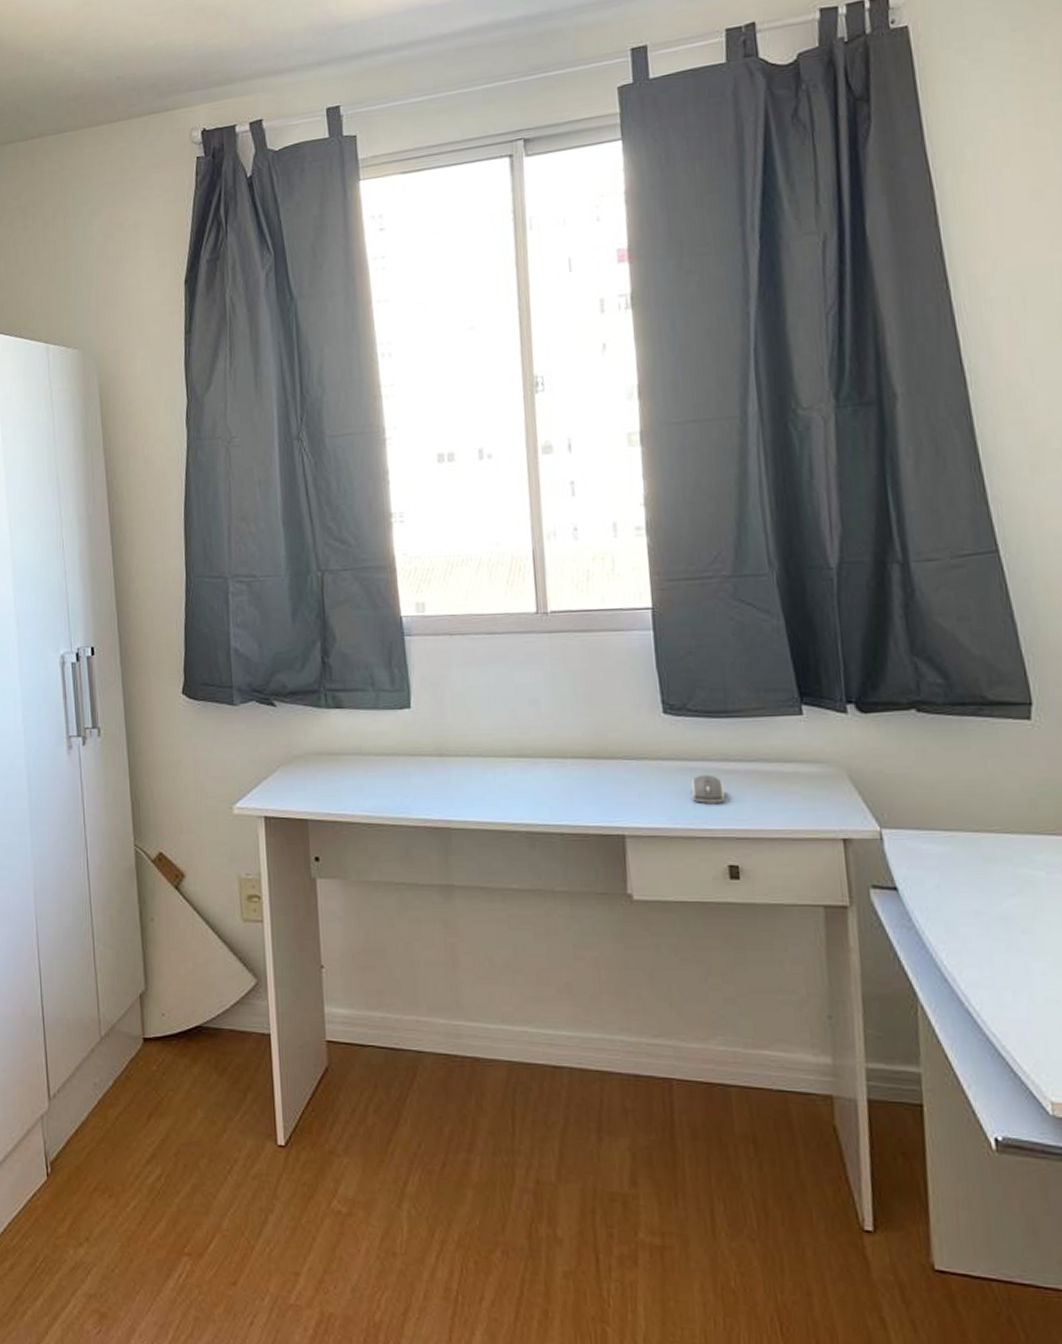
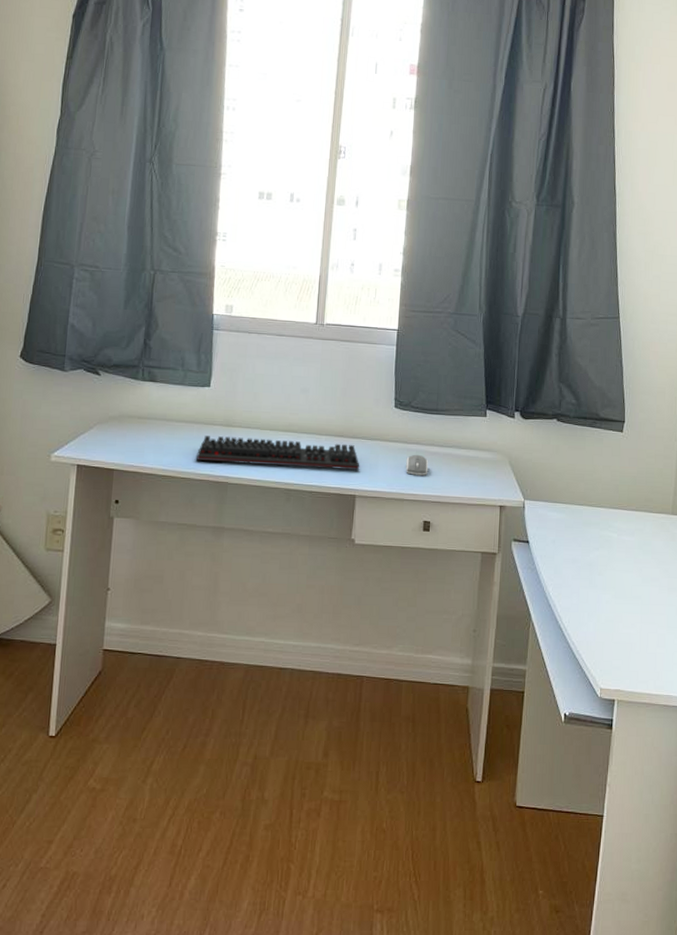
keyboard: none [406,767,626,803] -> present [197,436,360,471]

